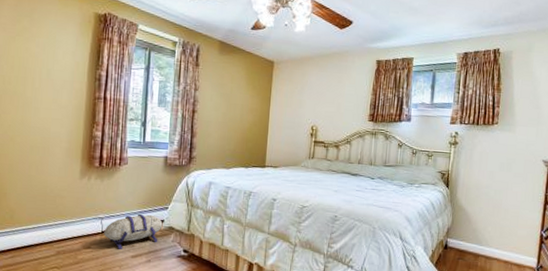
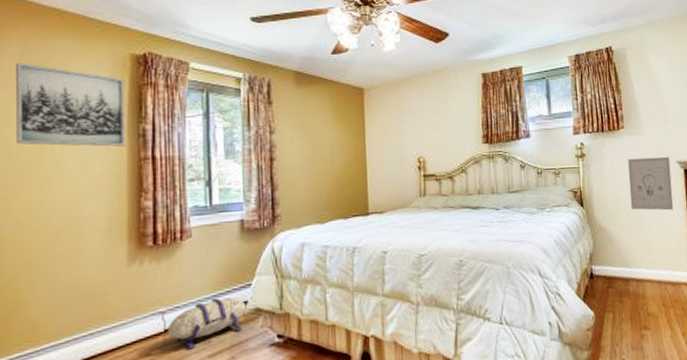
wall art: none [9,11,89,86] -> present [16,63,126,147]
wall art: none [492,151,536,203] -> present [628,156,674,211]

